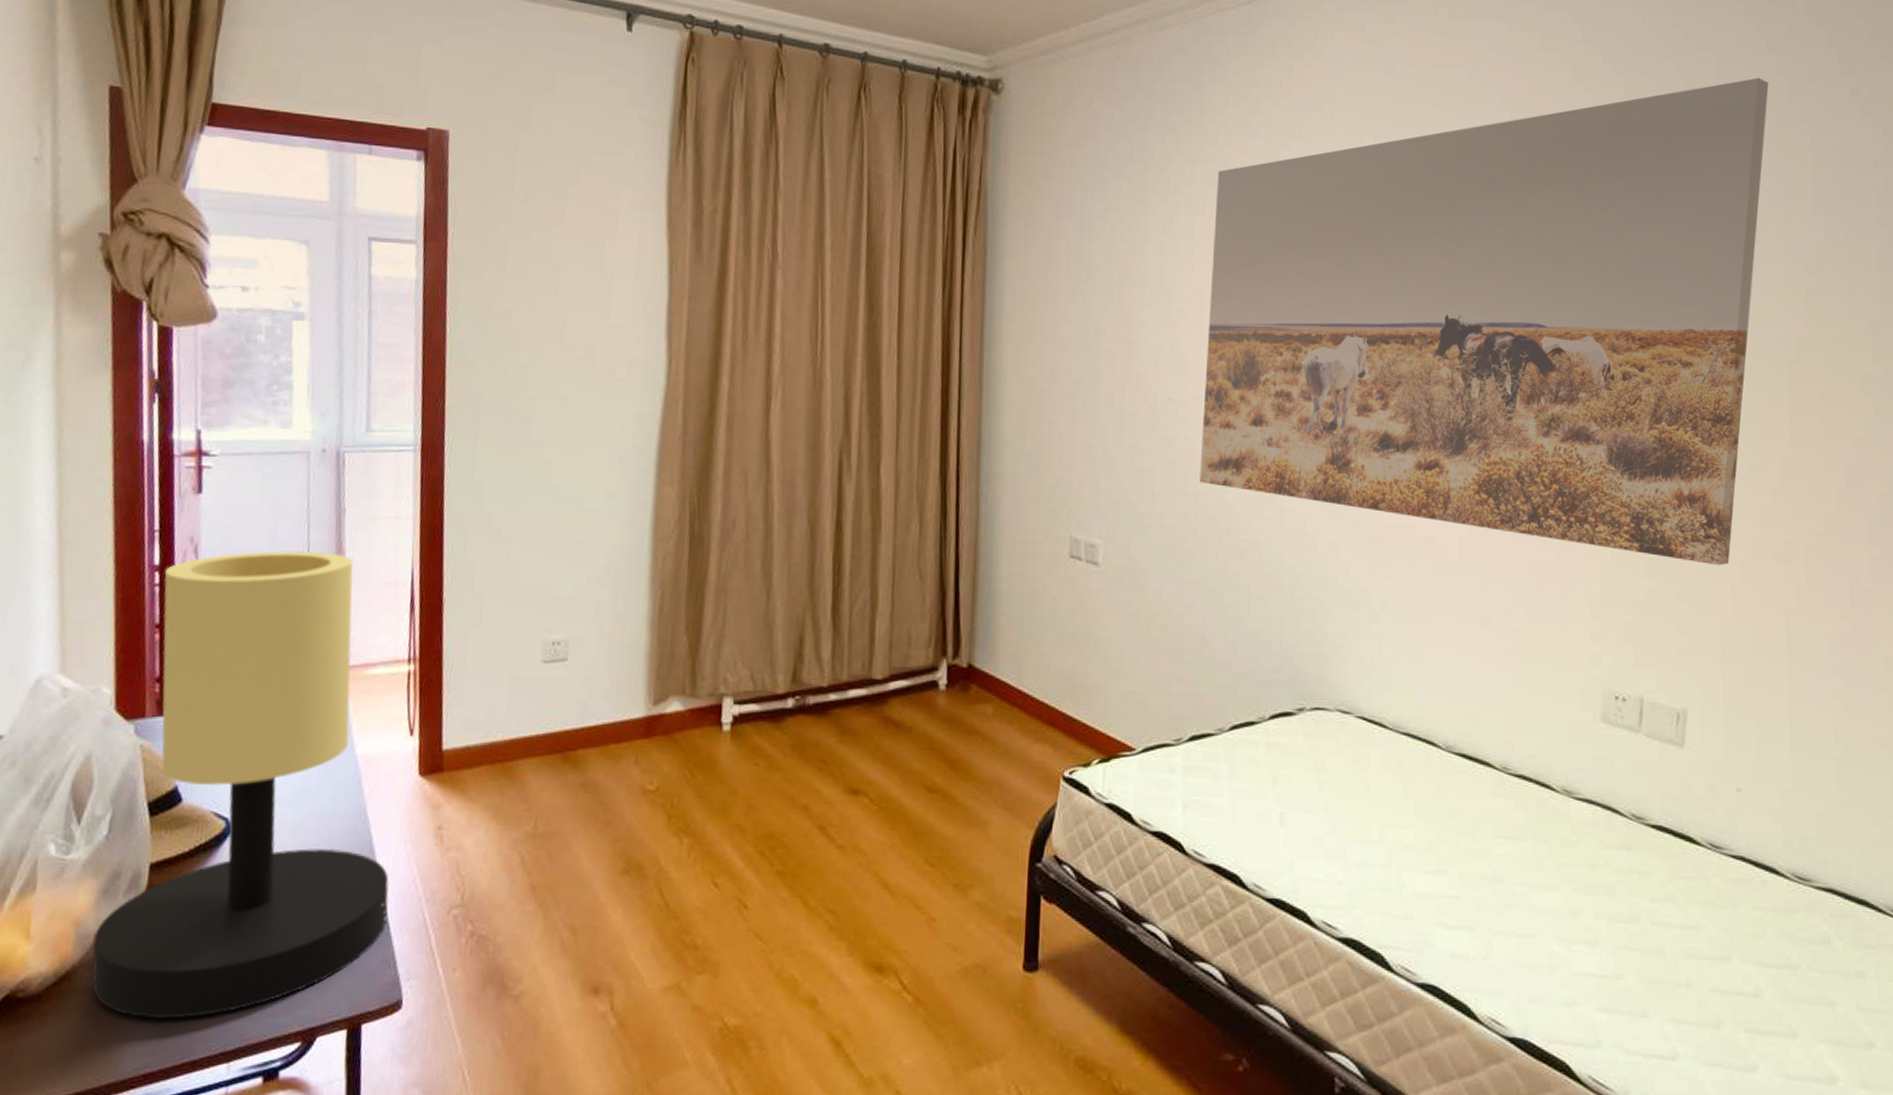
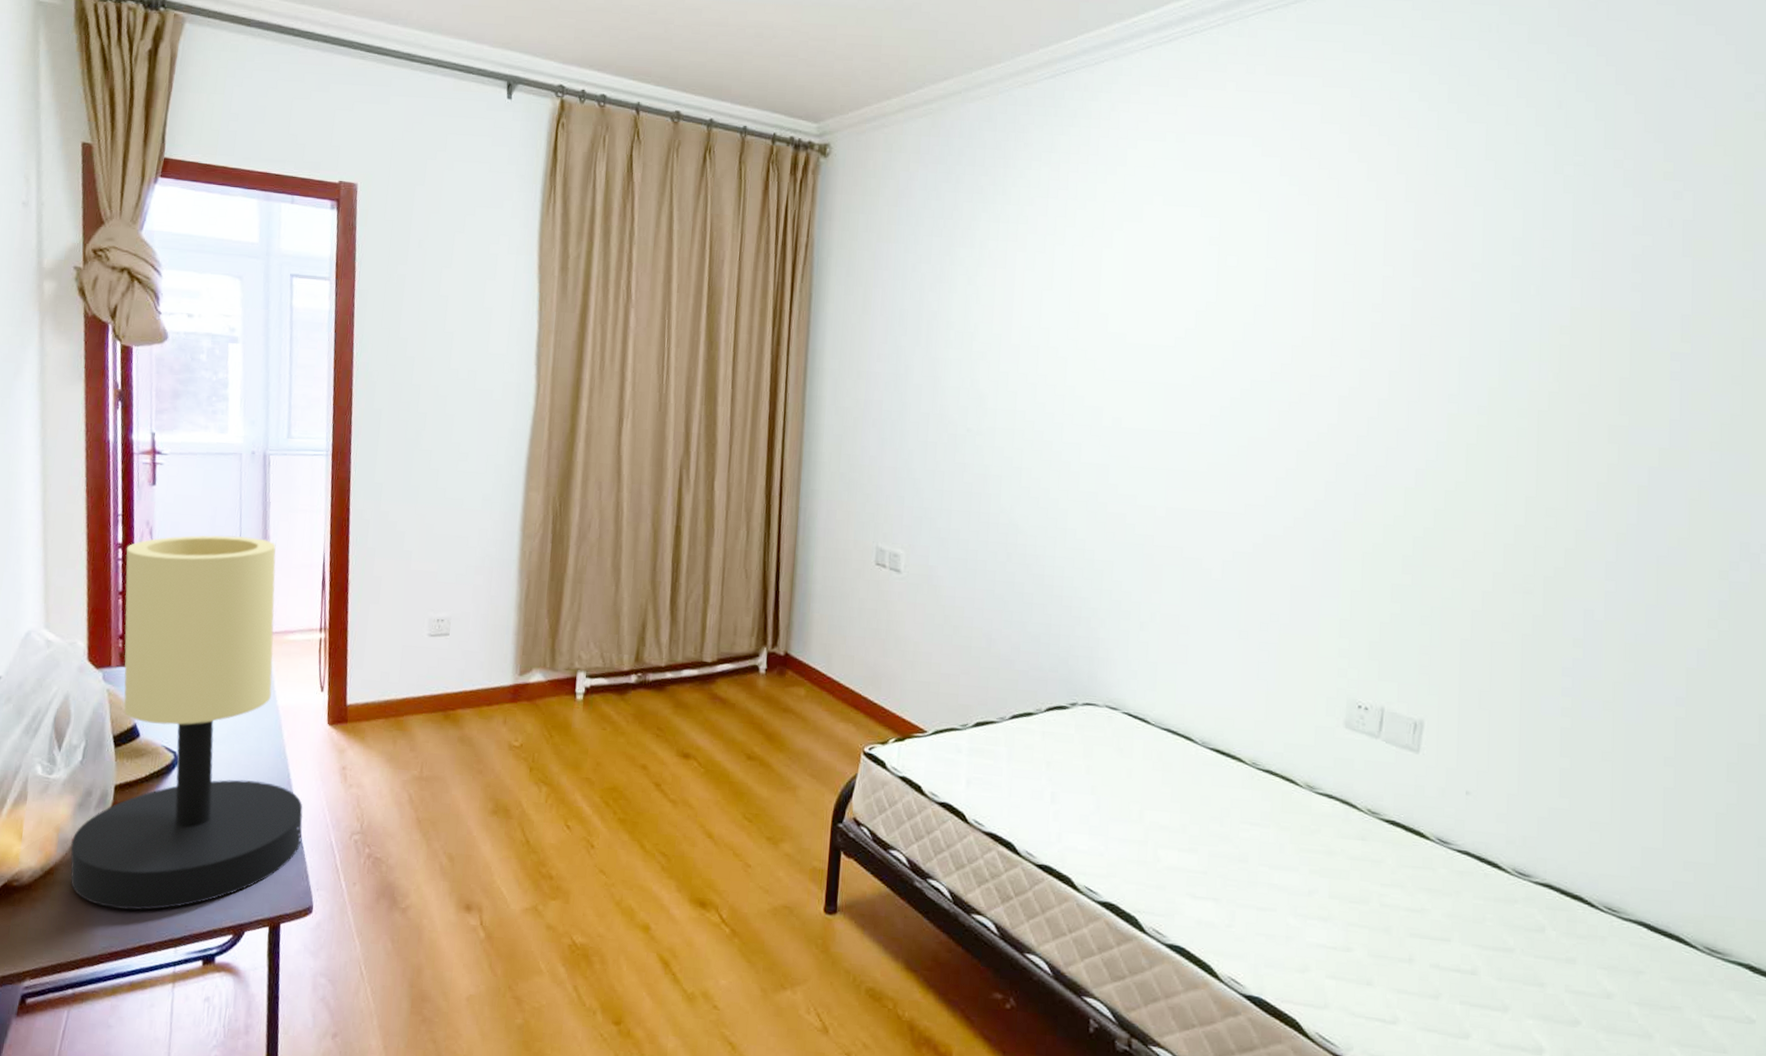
wall art: present [1200,77,1769,566] -> none [992,149,1536,594]

